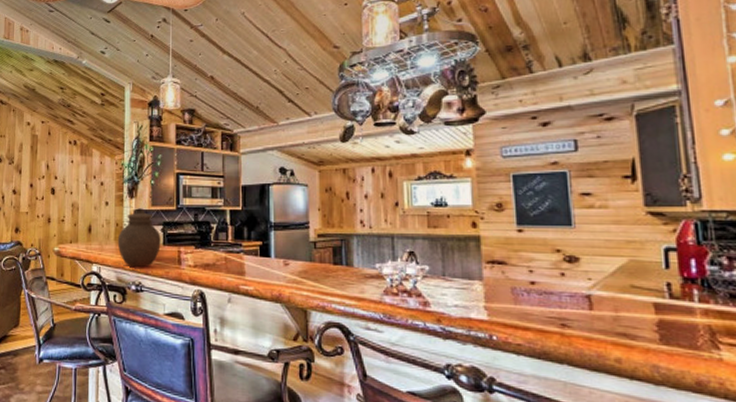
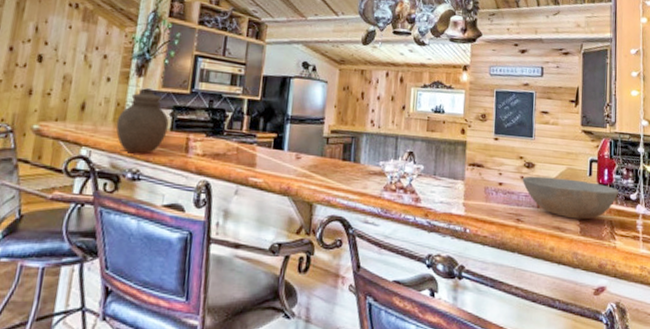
bowl: none [562,272,719,324] -> present [522,176,619,220]

